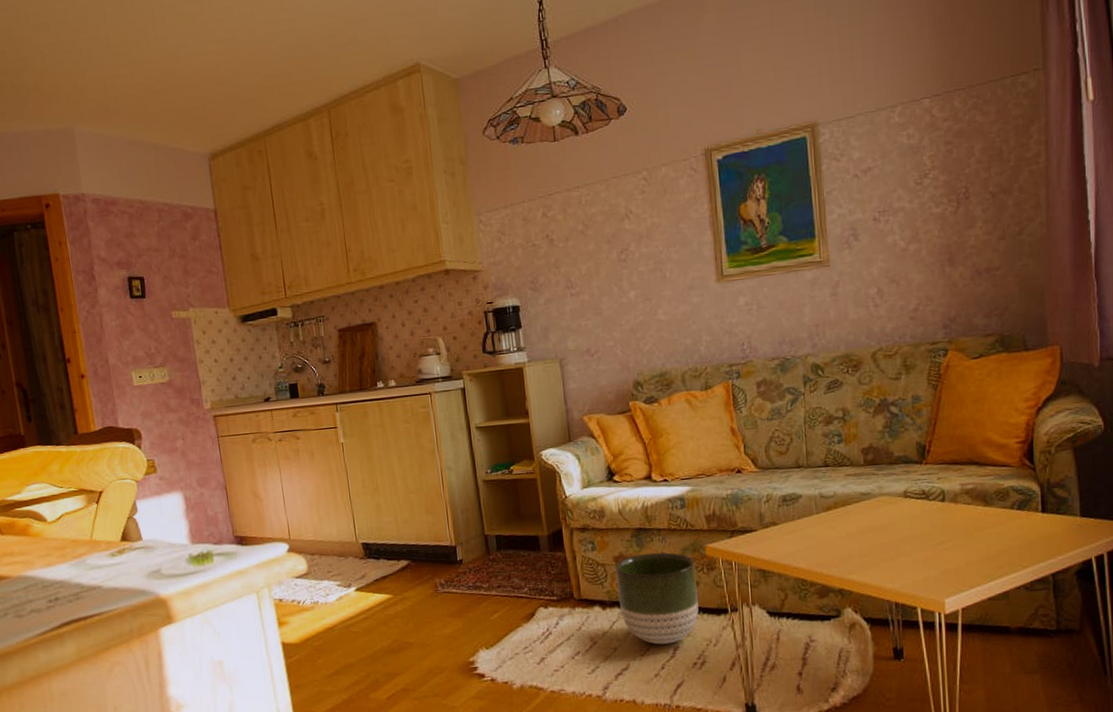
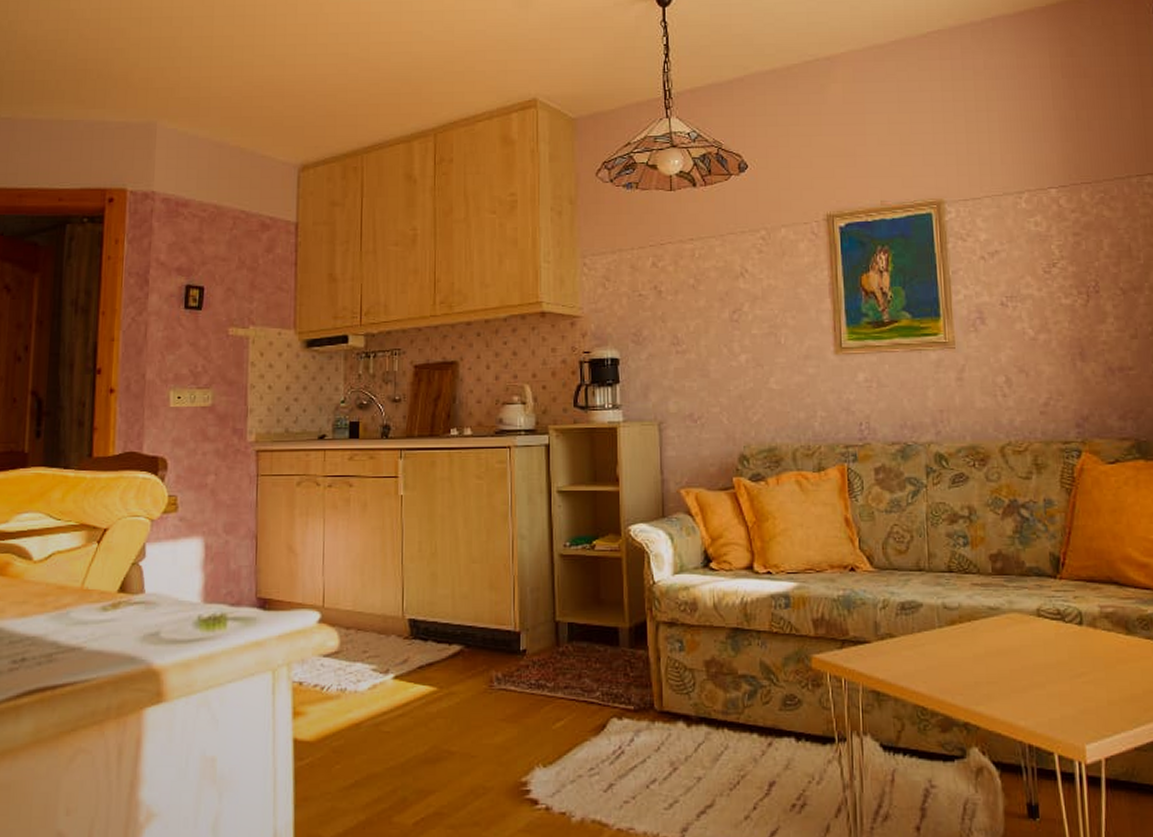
planter: present [614,552,699,645] -> none [705,659,801,777]

